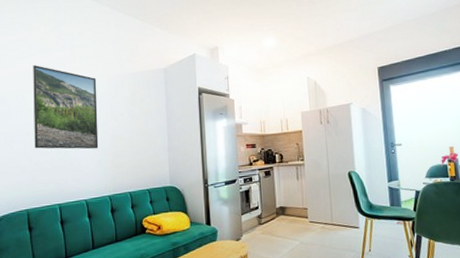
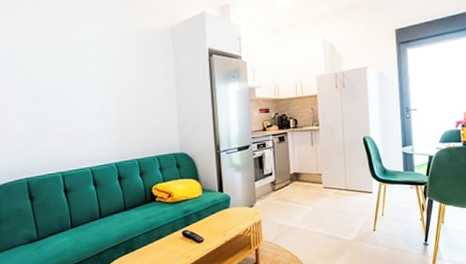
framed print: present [33,65,99,149] -> none [25,21,102,114]

